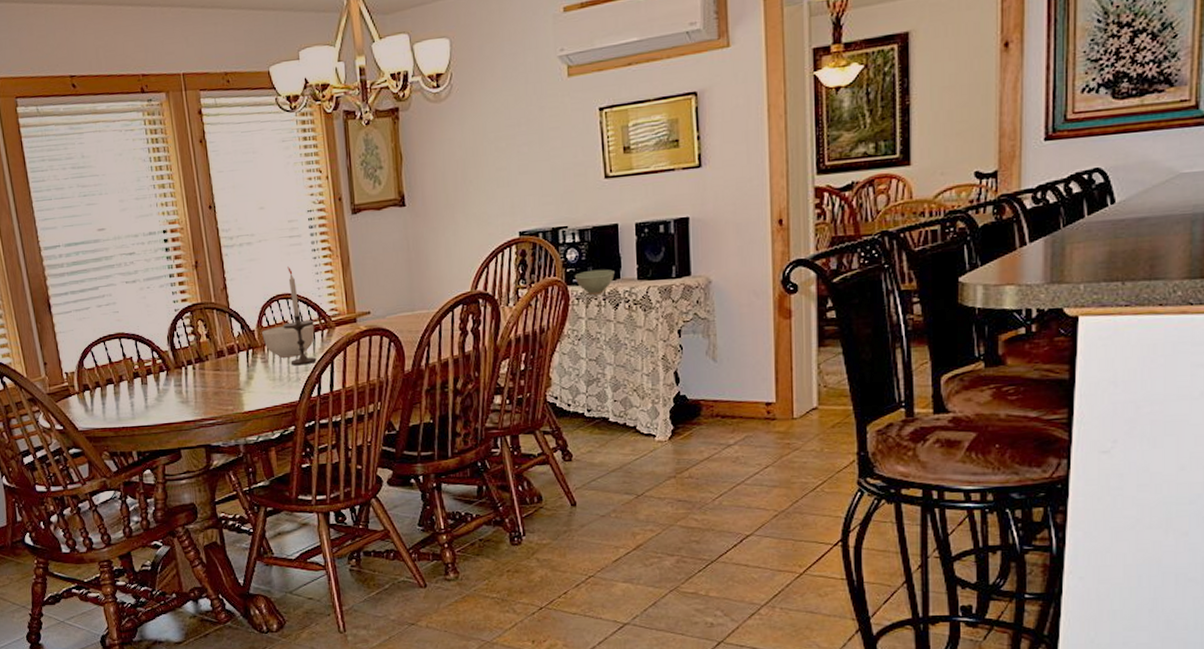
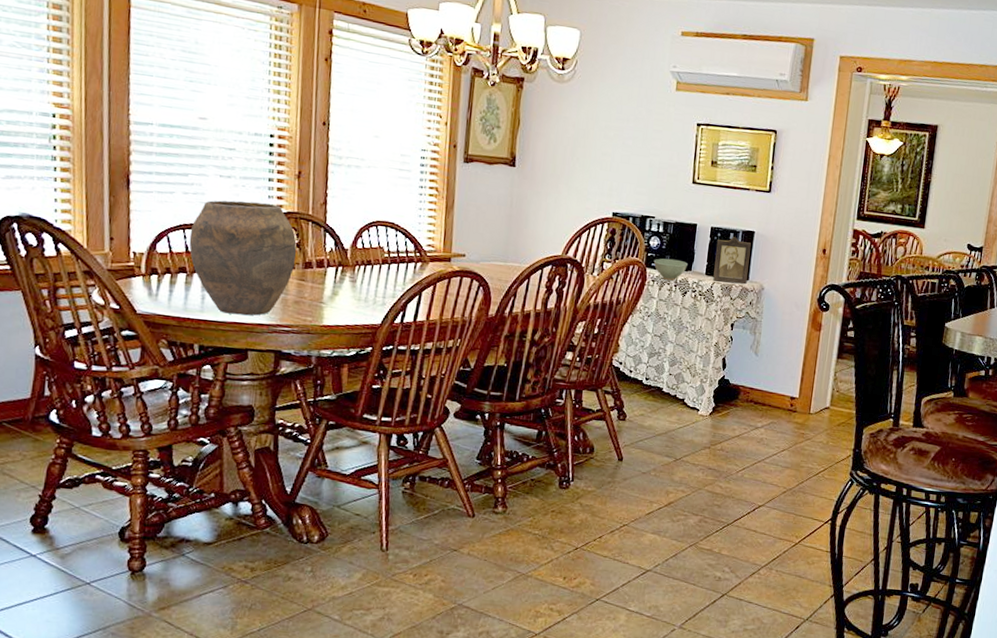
vase: none [110,299,208,417] -> present [189,200,297,316]
bowl: present [261,324,315,358] -> none [354,250,409,283]
candlestick: present [283,266,317,366] -> none [377,196,409,292]
photo frame: none [644,227,689,286] -> present [713,236,752,285]

